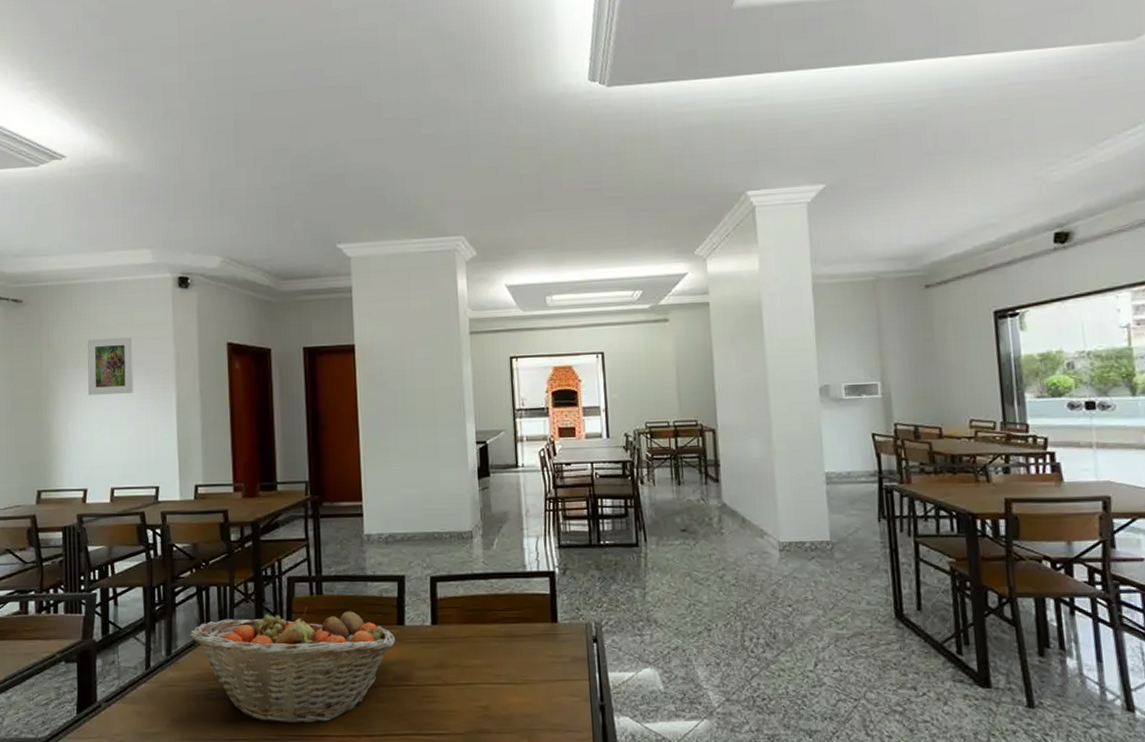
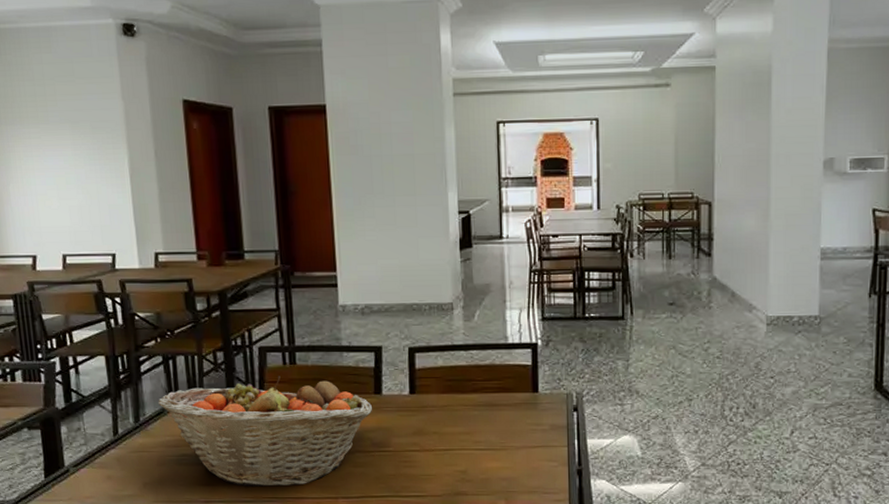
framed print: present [87,337,134,395] -> none [22,91,80,155]

